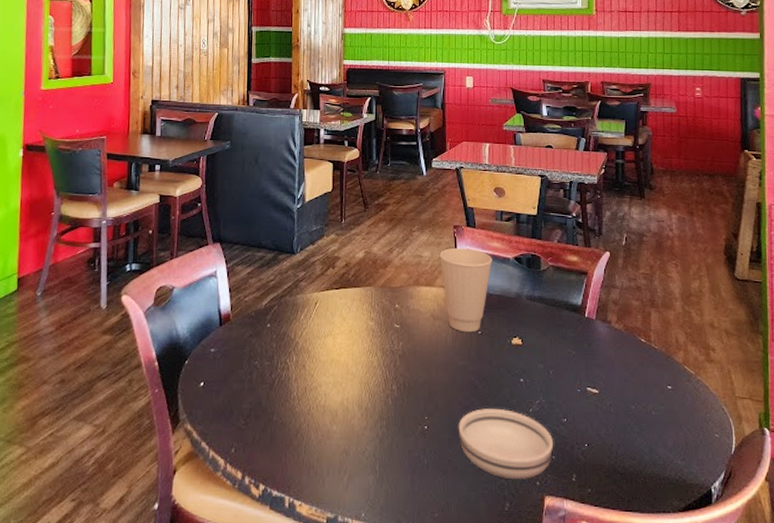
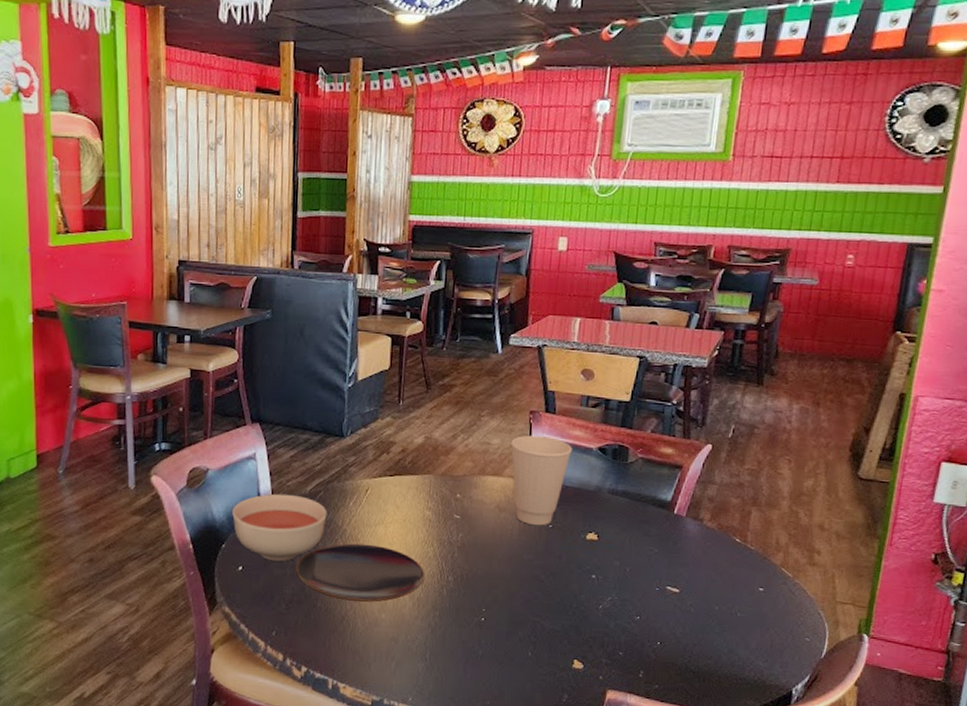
bowl: none [195,309,281,376] -> present [232,493,327,562]
plate: none [254,355,371,414] -> present [296,543,425,602]
bowl: present [458,408,554,480] -> none [518,603,623,674]

